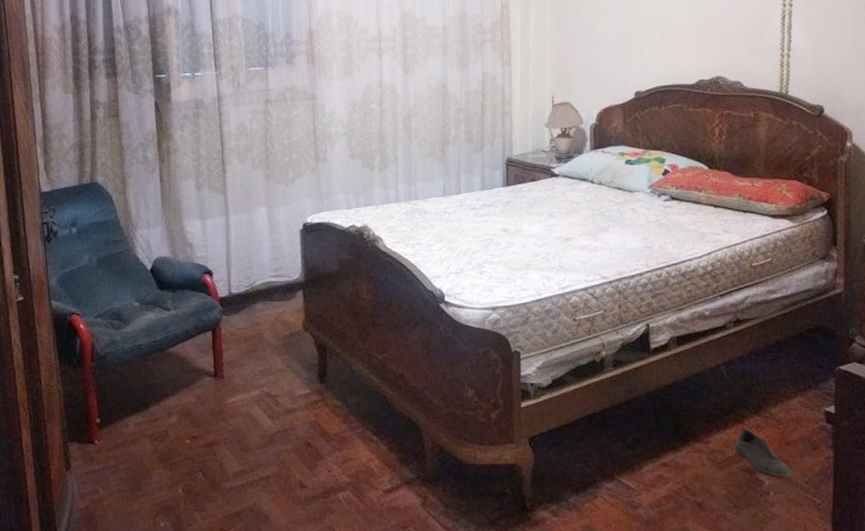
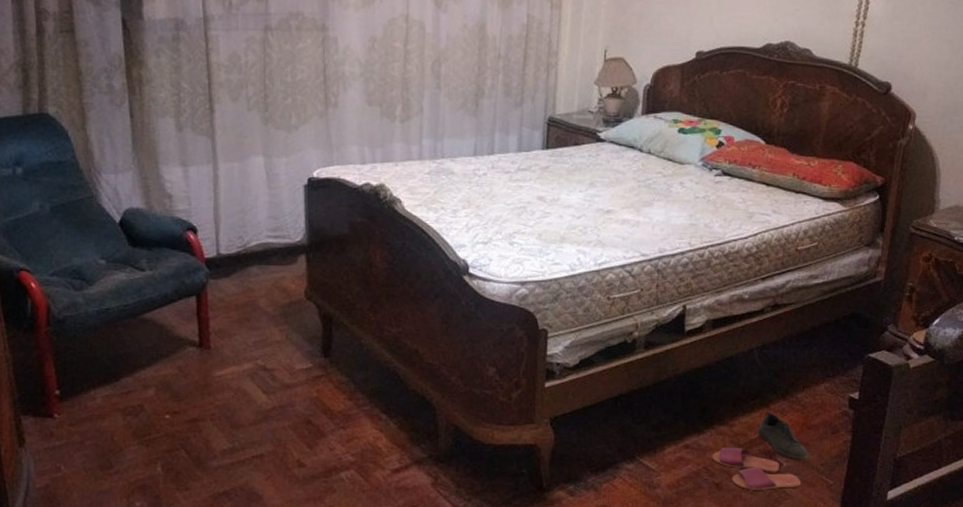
slippers: none [690,464,787,510] -> present [712,447,802,490]

